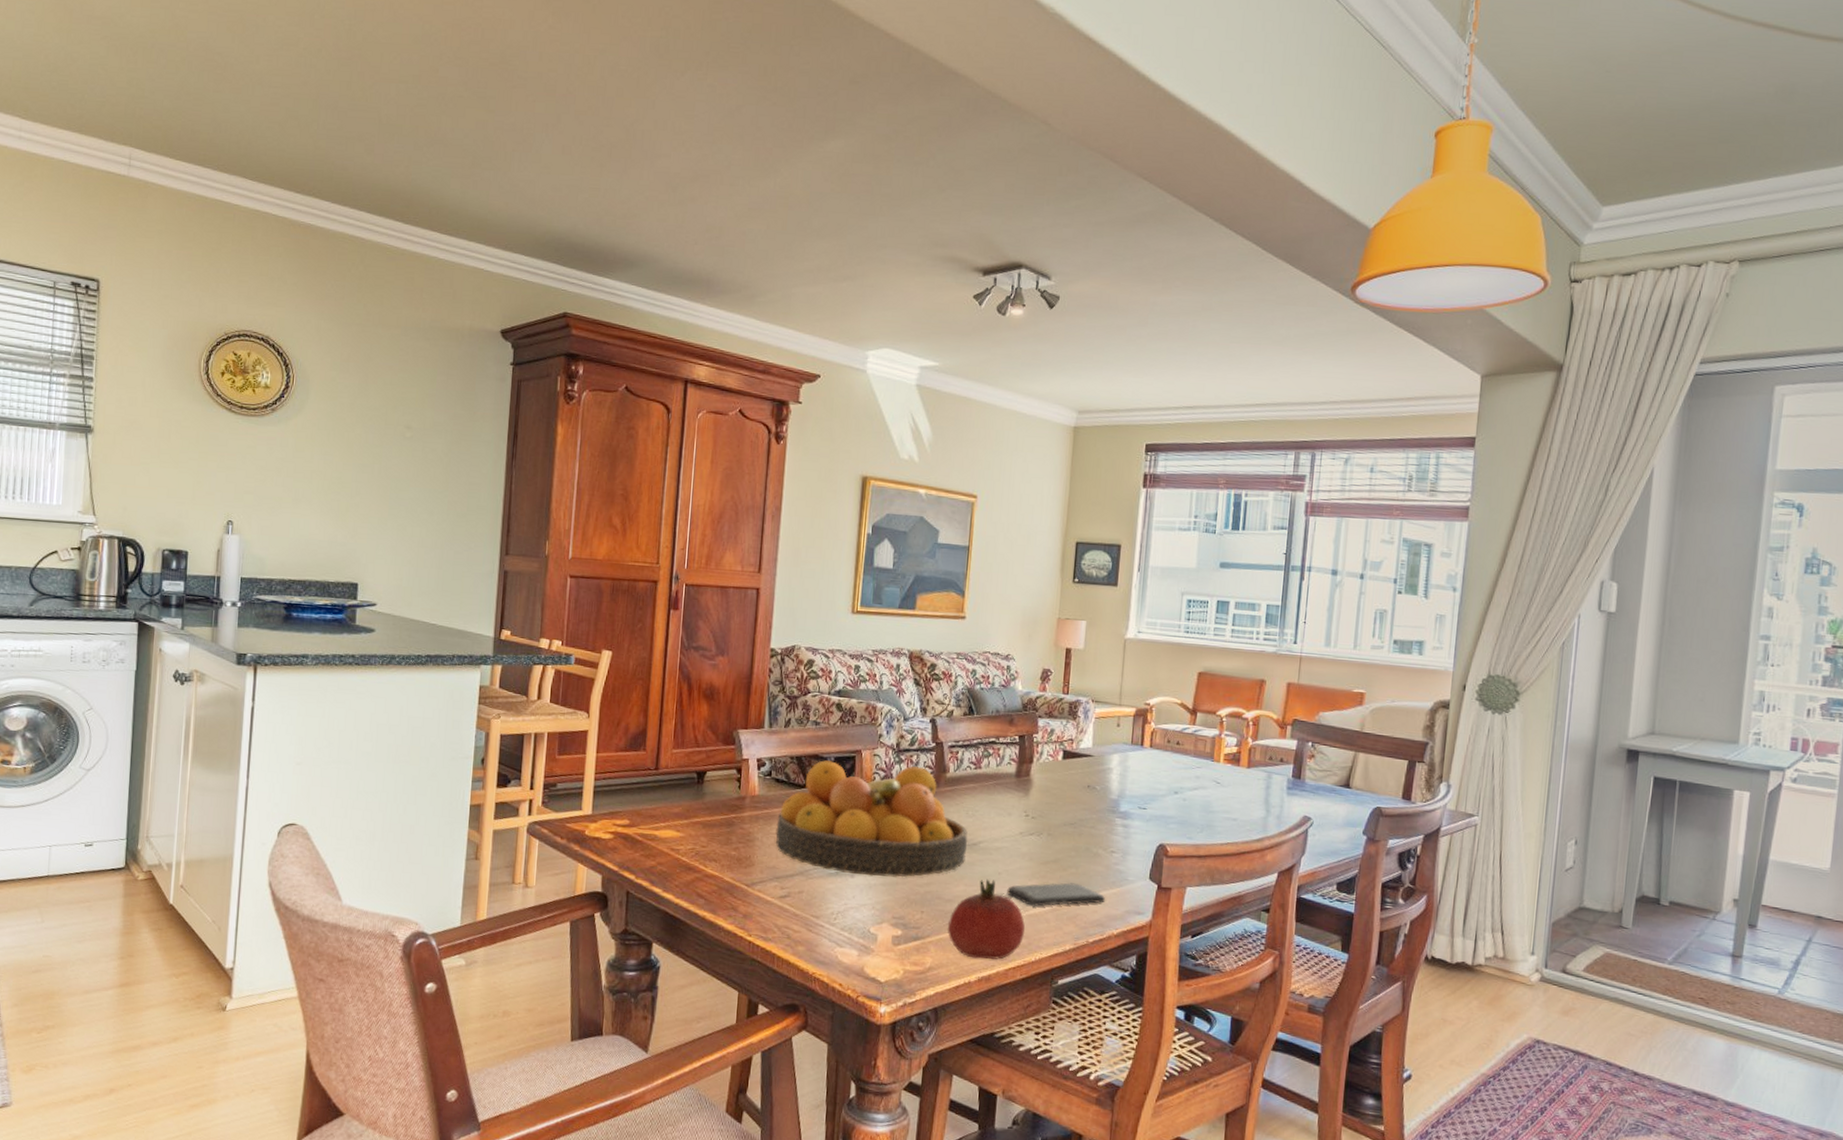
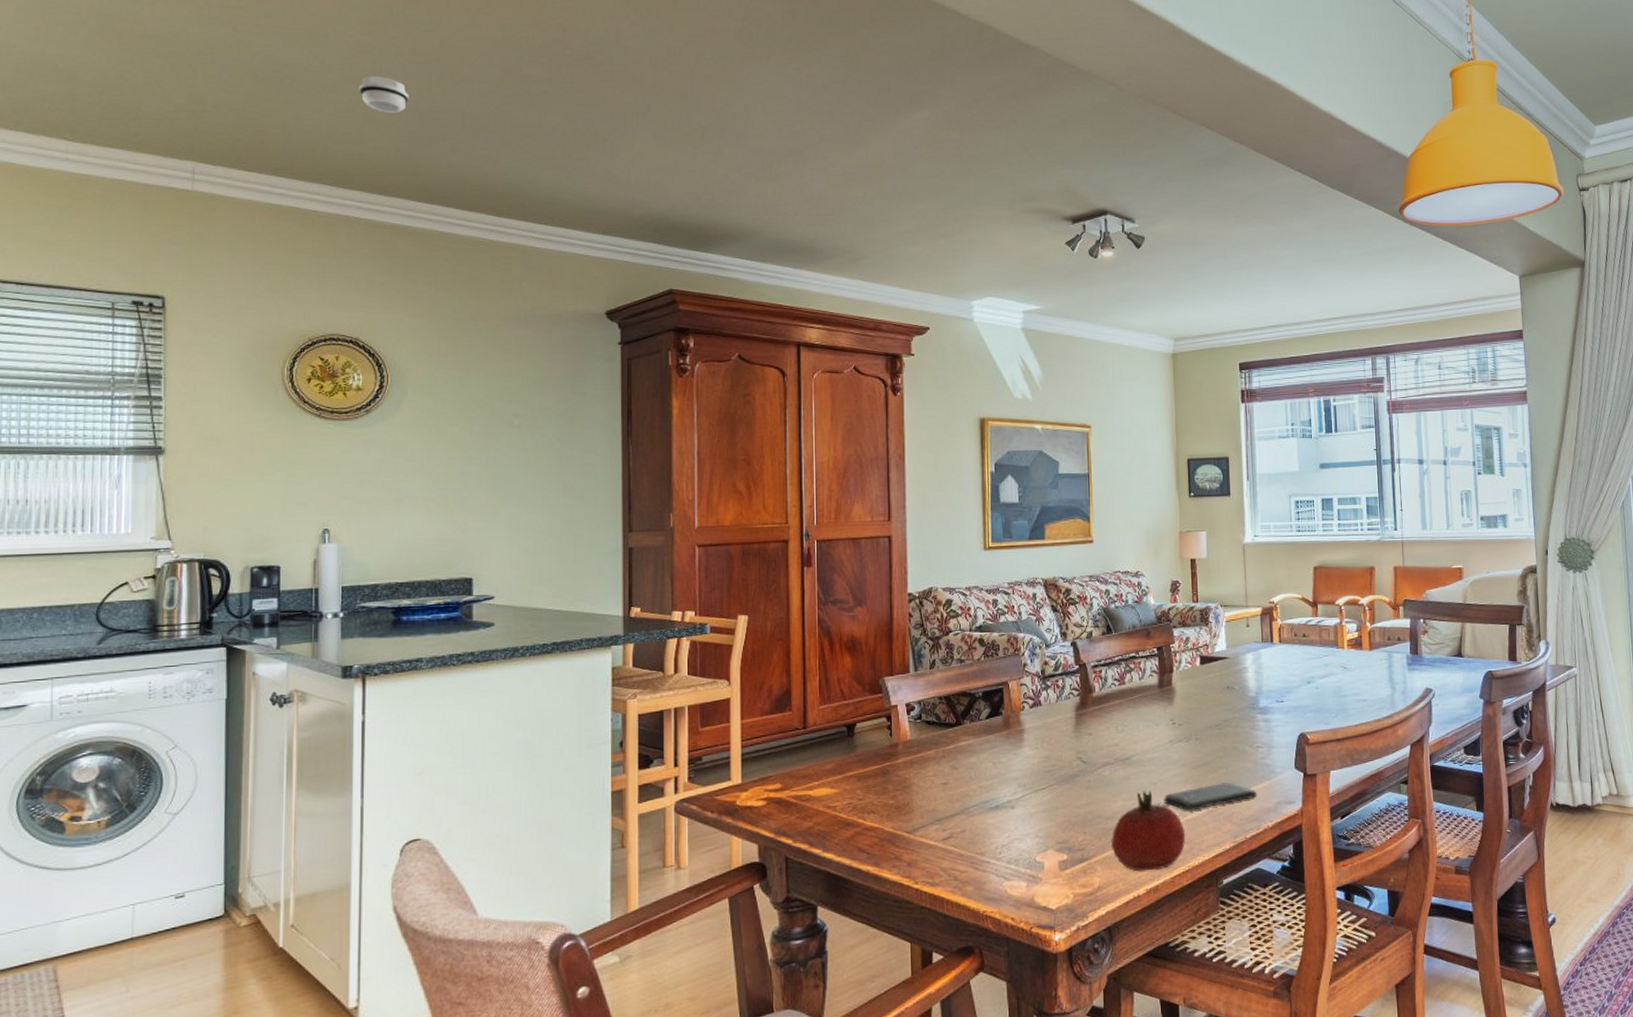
smoke detector: none [283,69,330,109] -> present [359,75,410,113]
fruit bowl: present [775,760,968,878] -> none [932,690,1121,806]

